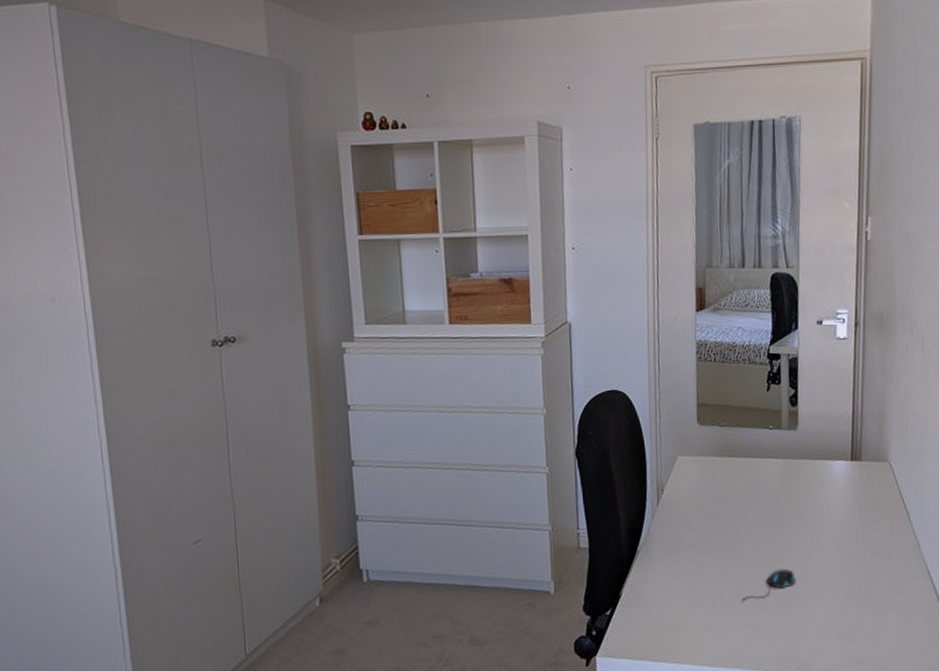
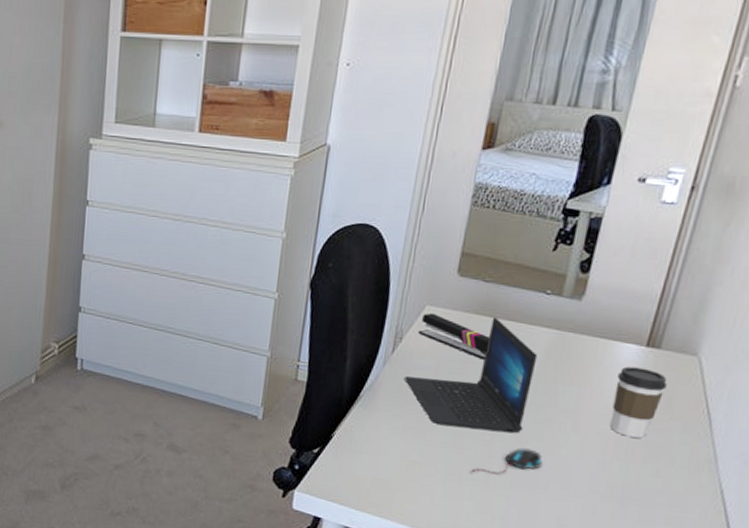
laptop: none [672,456,775,563] -> present [405,317,538,433]
stapler: none [676,462,735,497] -> present [419,312,491,360]
coffee cup: none [836,479,872,541] -> present [610,366,667,438]

